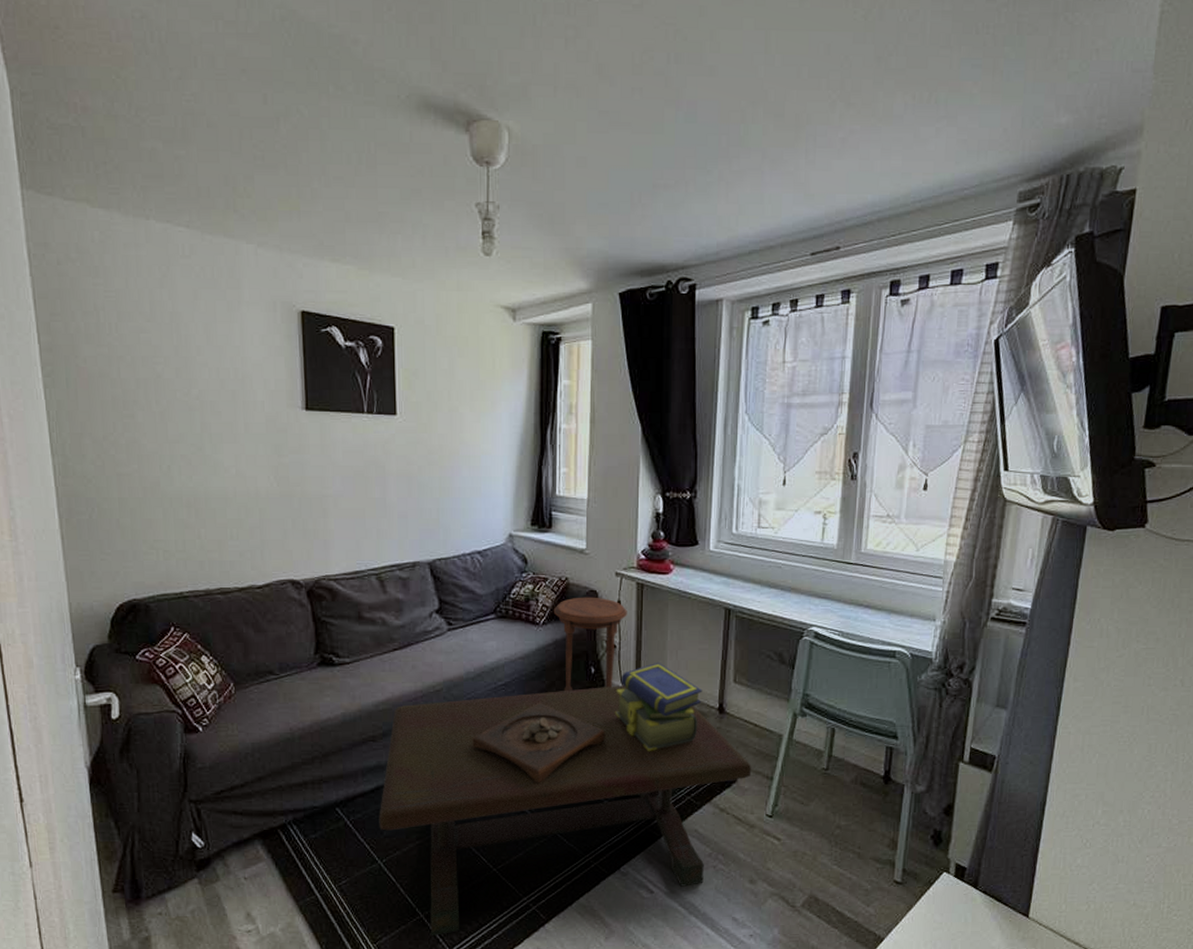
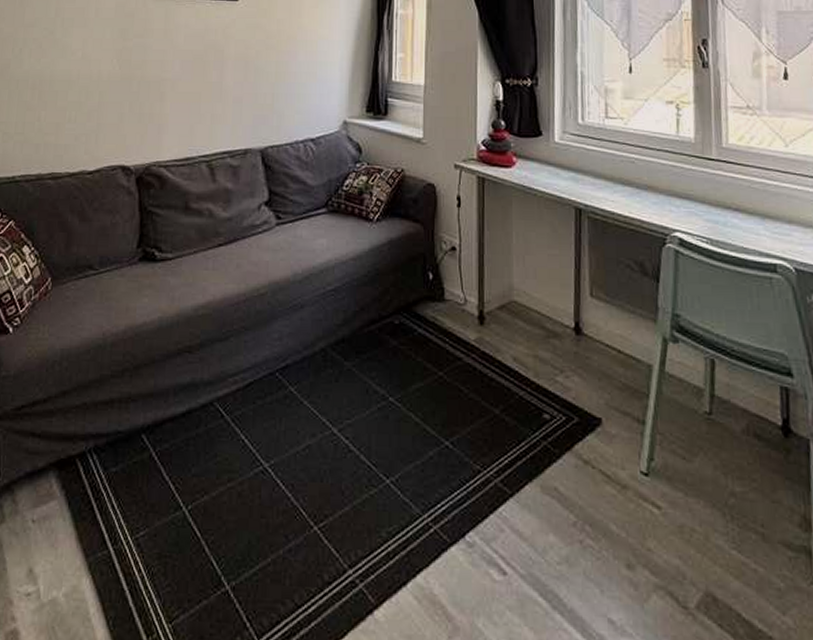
coffee table: present [379,685,752,937] -> none [187,295,619,619]
wooden tray: present [472,702,606,784] -> none [296,312,446,415]
side table: present [554,597,627,692] -> none [389,191,468,301]
stack of books: present [615,662,702,751] -> none [456,268,555,379]

